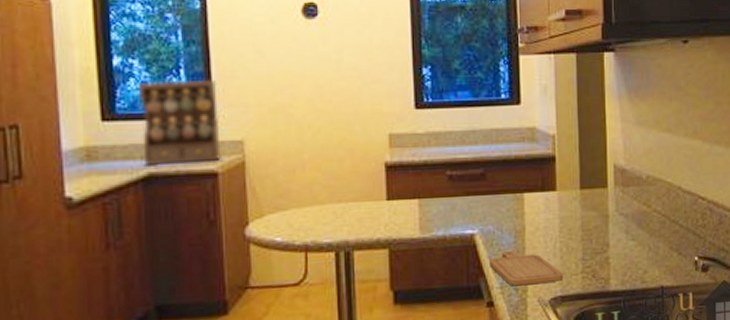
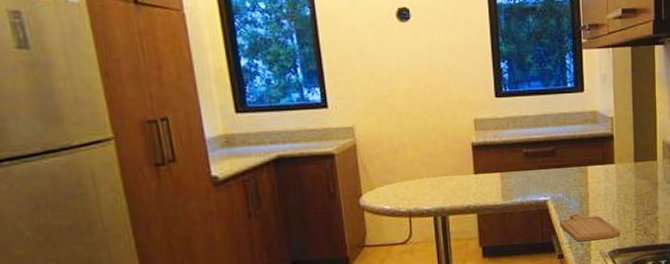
spice rack: present [137,79,221,167] -> none [263,76,336,150]

